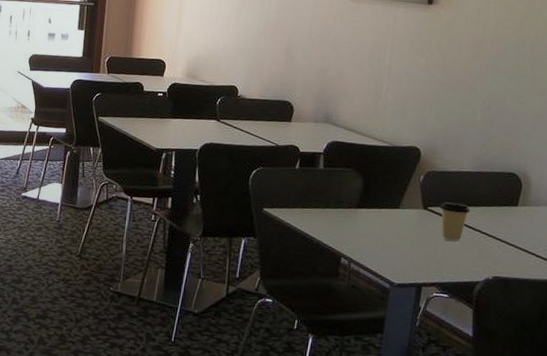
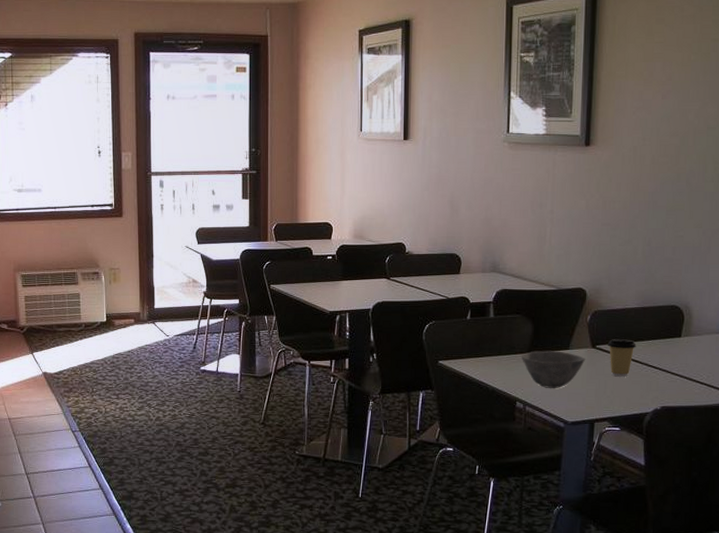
bowl: none [349,207,417,248] -> present [521,350,586,388]

